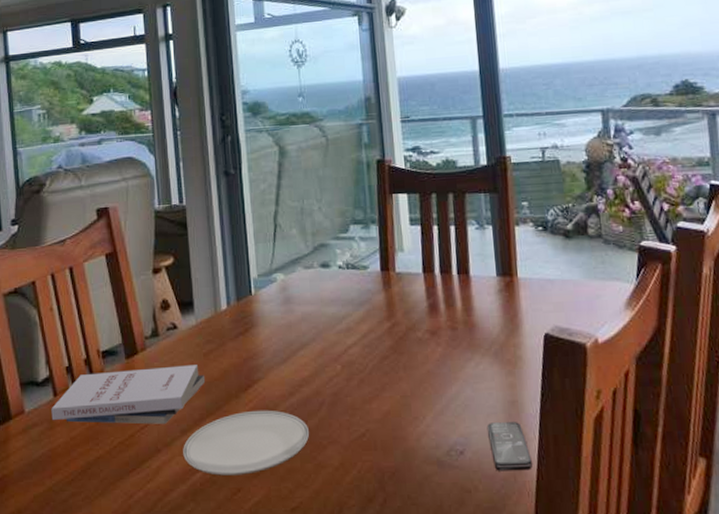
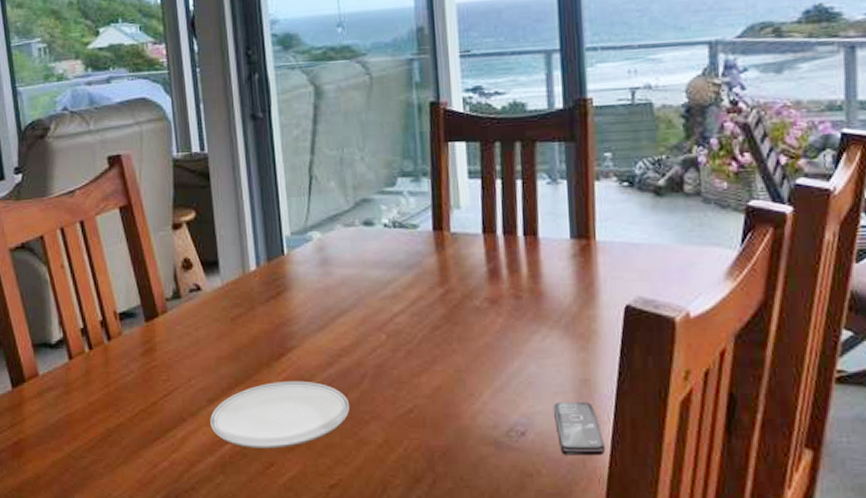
books: present [51,365,206,424] -> none [66,330,234,392]

